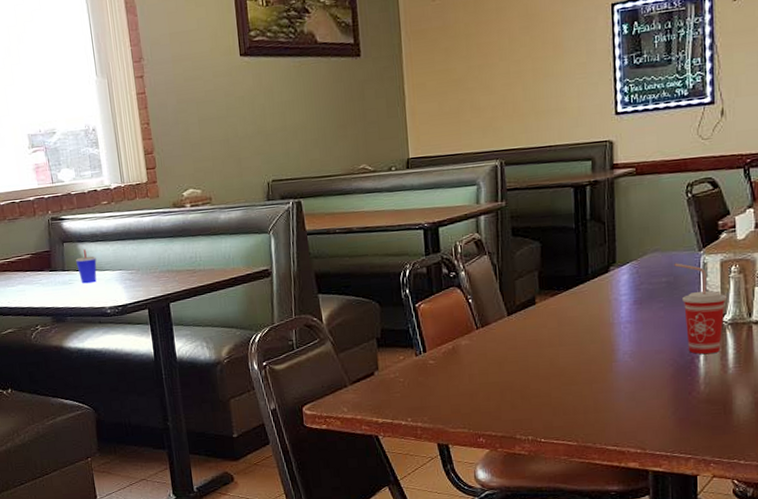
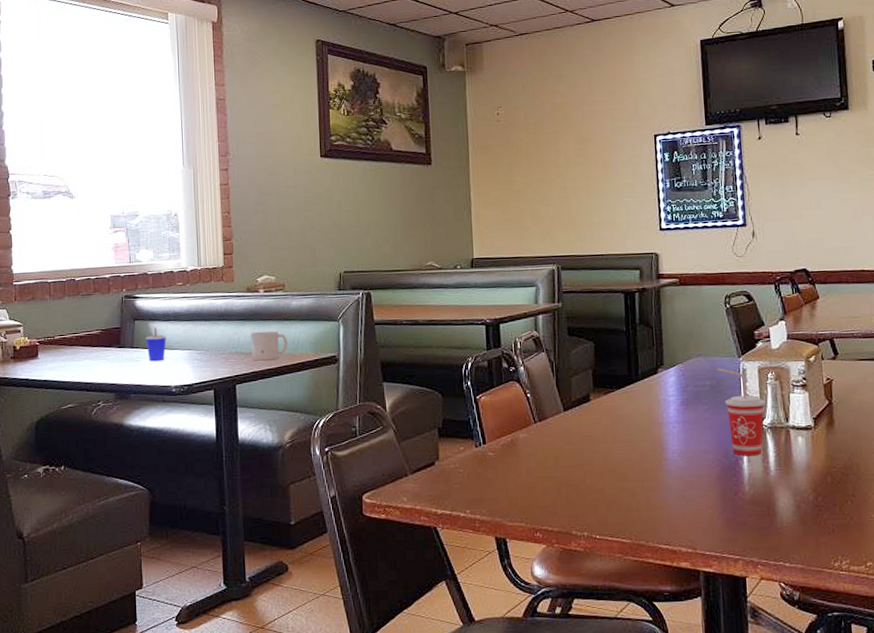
mug: none [179,246,219,279] -> present [250,331,287,362]

